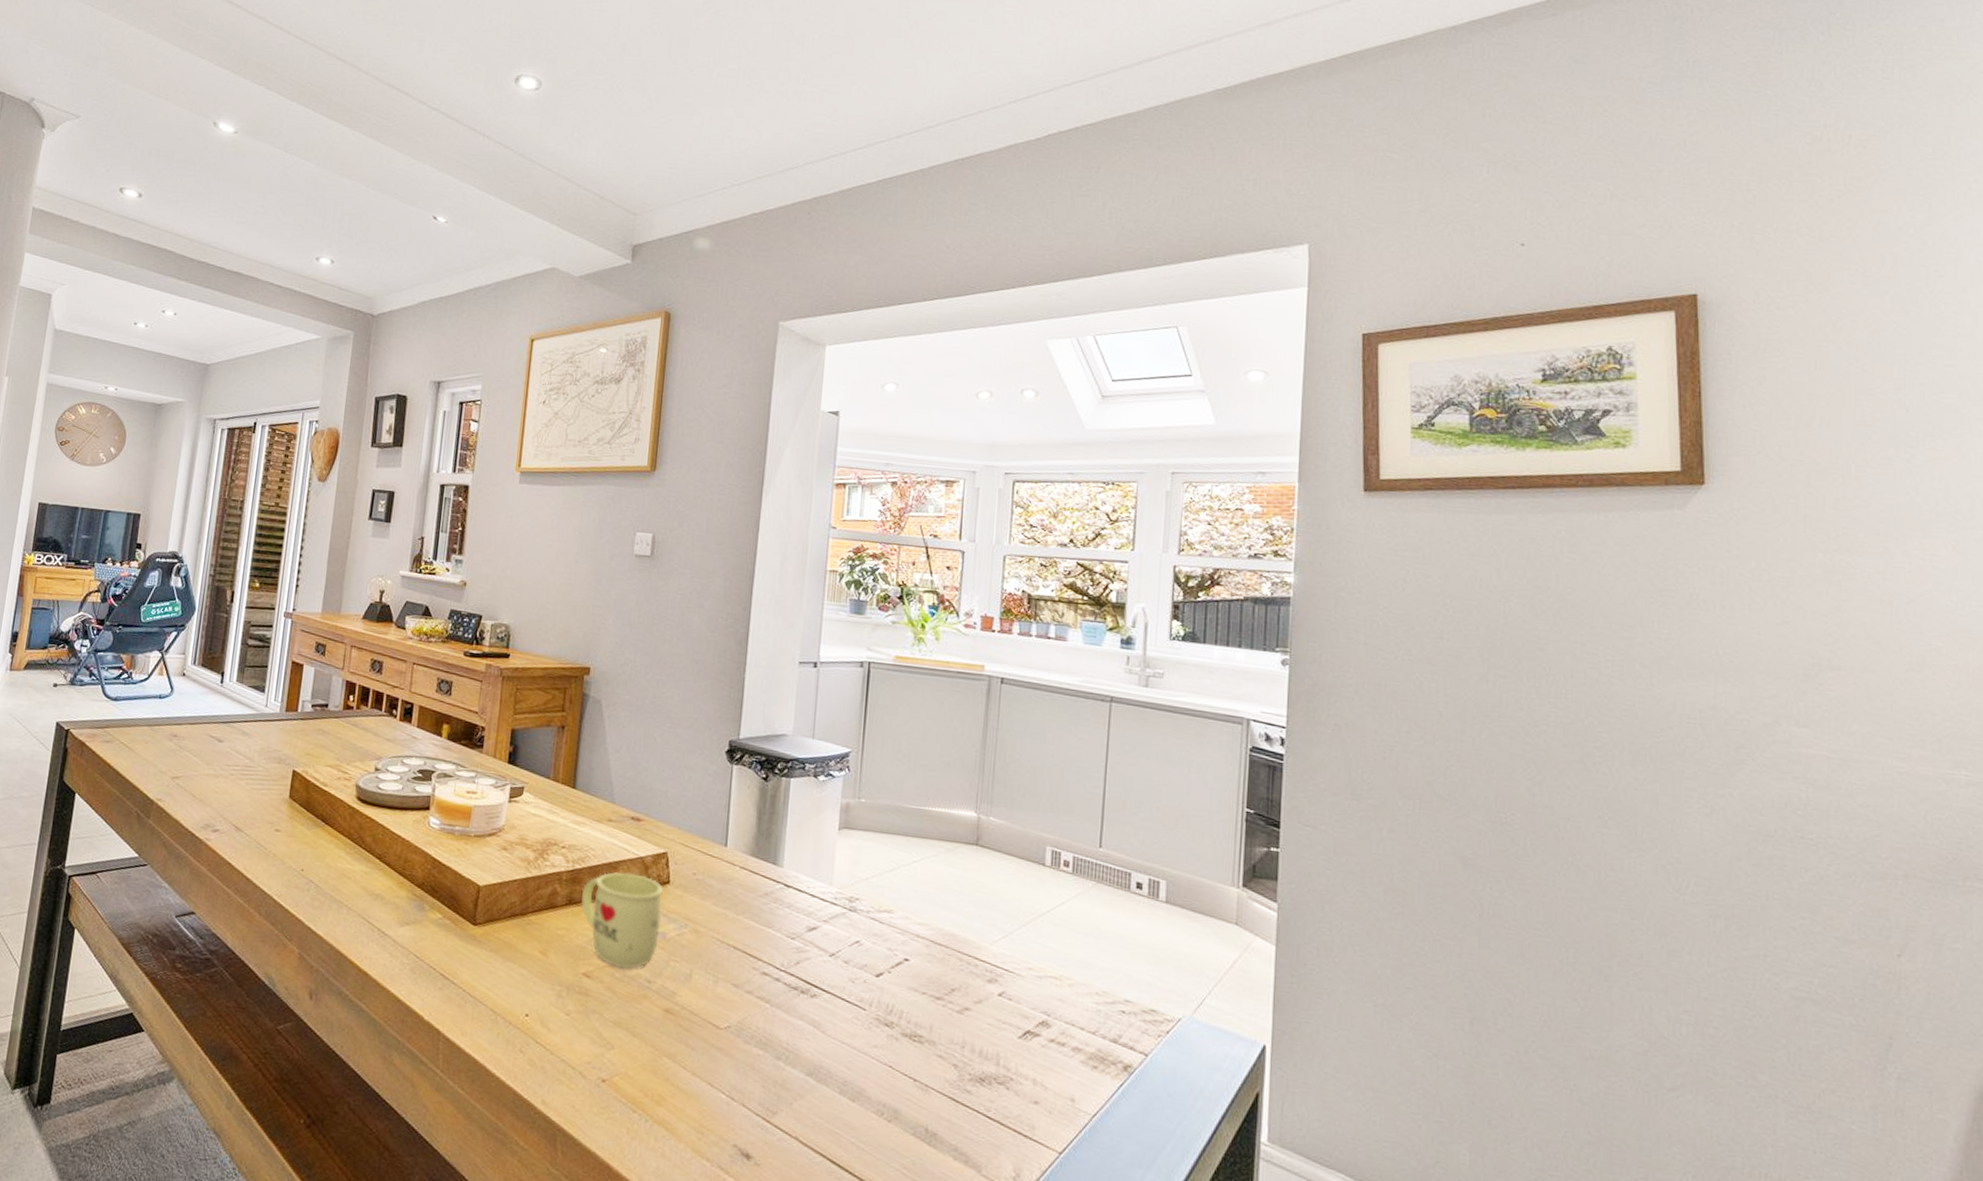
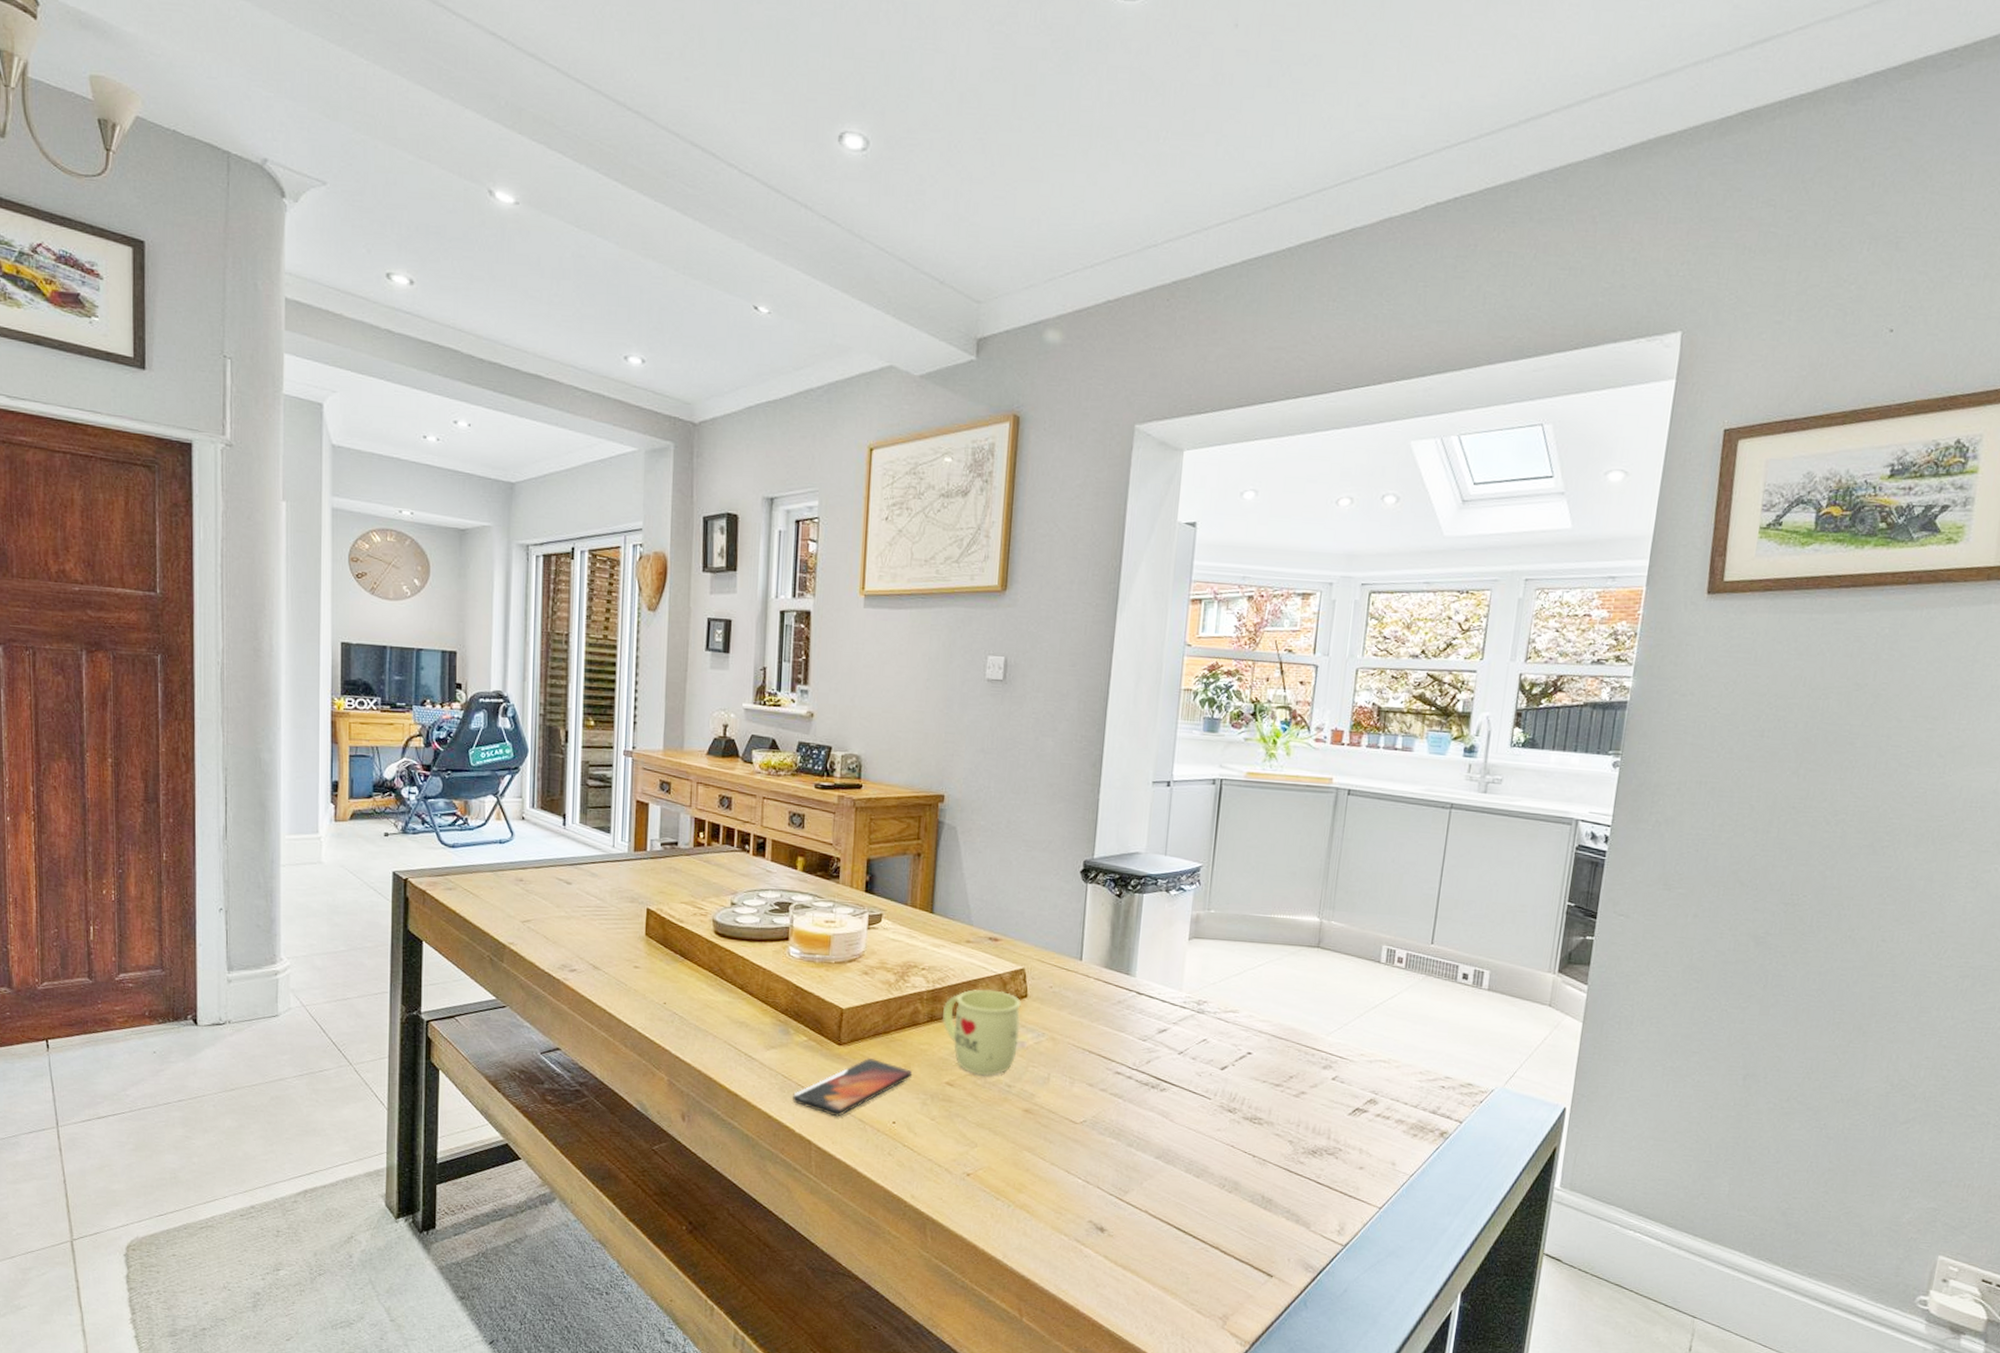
smartphone: none [423,942,549,1005] -> present [793,1058,913,1117]

